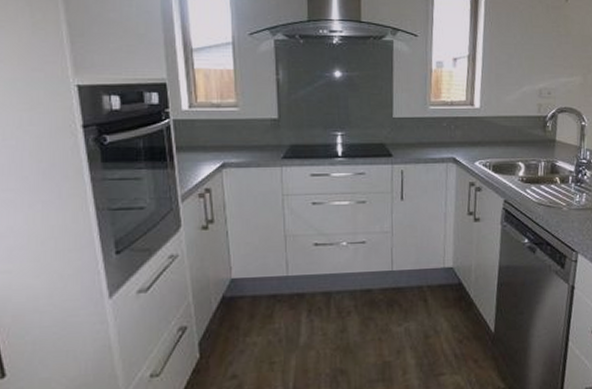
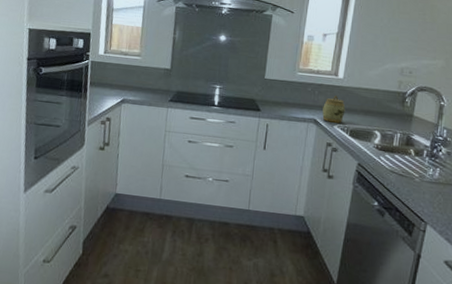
jar: none [461,128,486,159] -> present [322,96,346,123]

